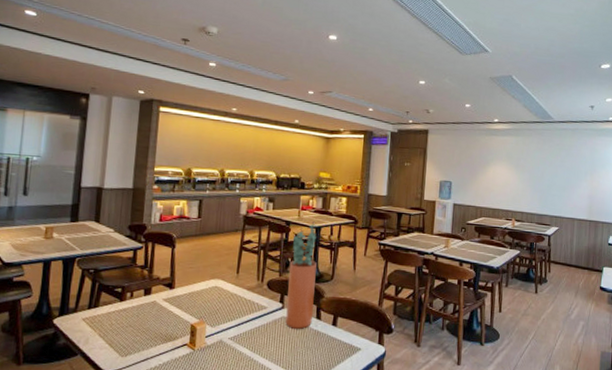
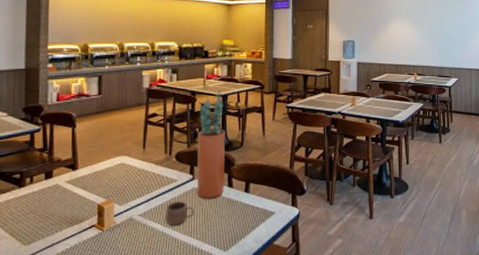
mug: none [253,328,282,352] -> present [165,201,194,226]

